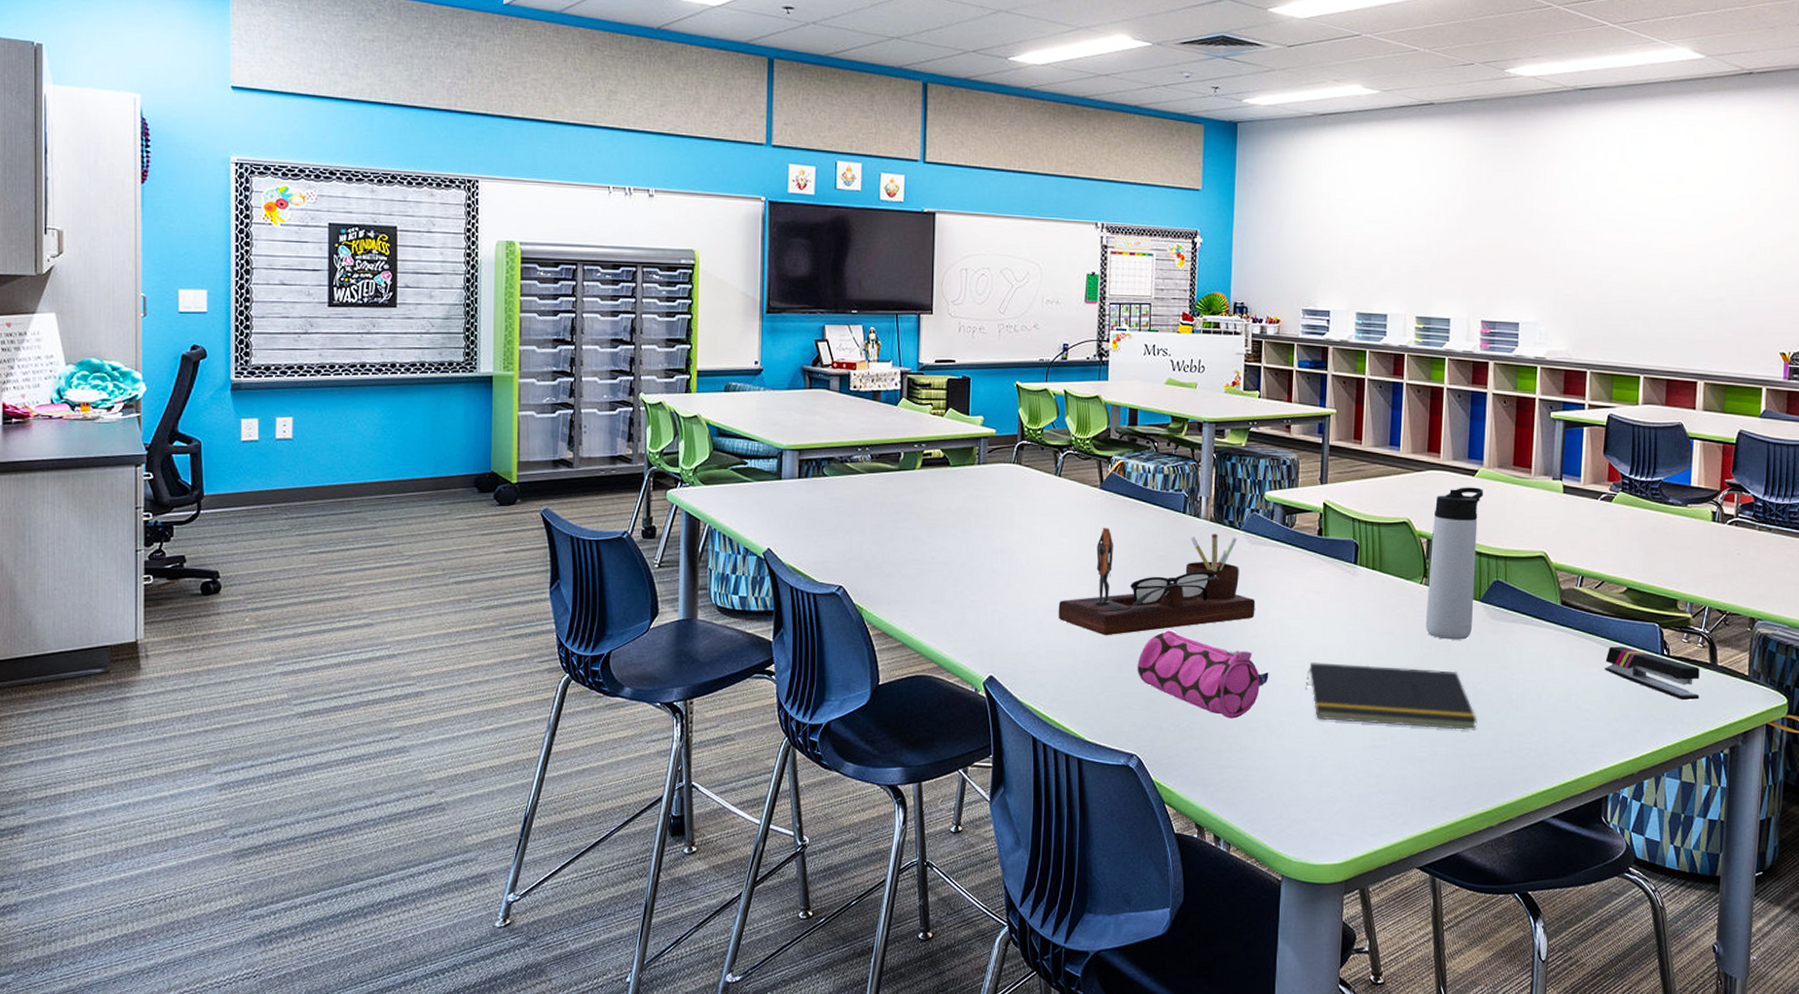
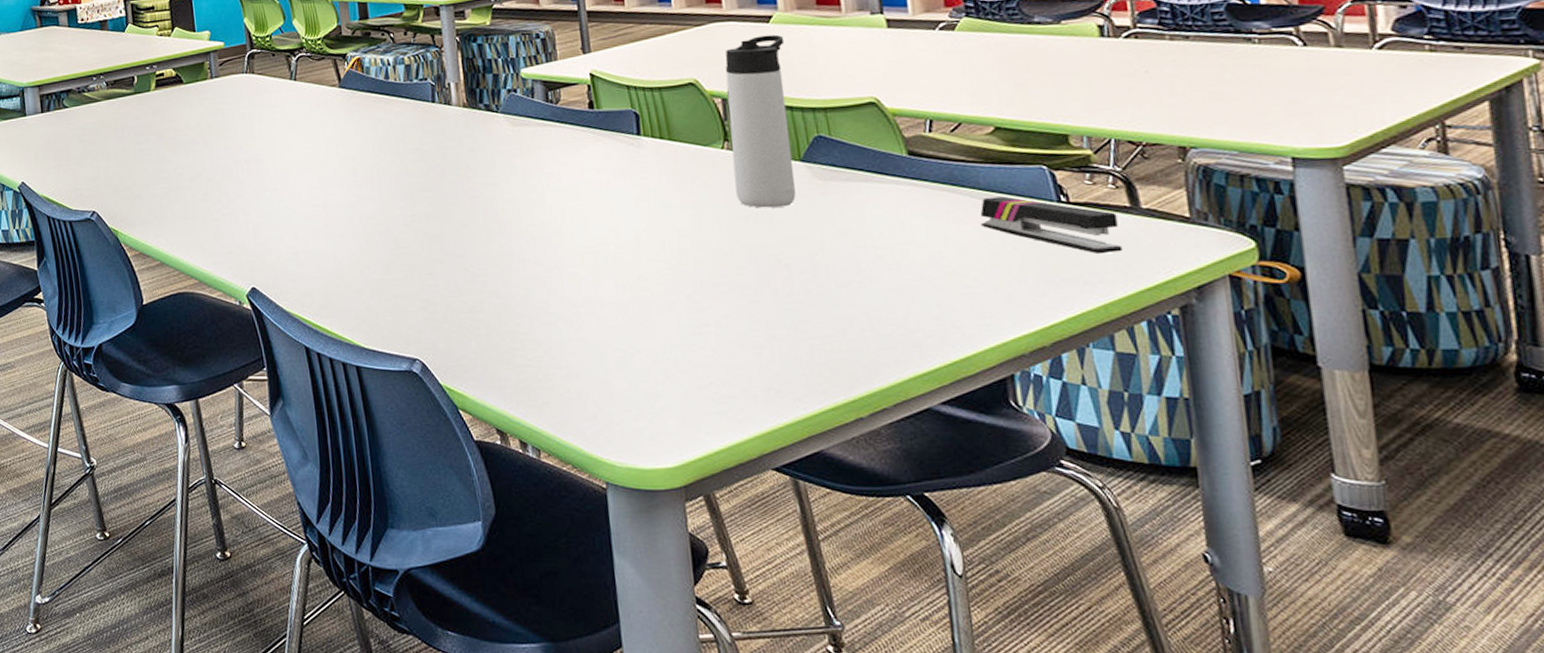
desk organizer: present [1058,527,1256,636] -> none [312,119,530,238]
pencil case: present [1137,630,1269,719] -> none [405,225,556,314]
notepad: present [1306,662,1477,730] -> none [600,242,822,309]

